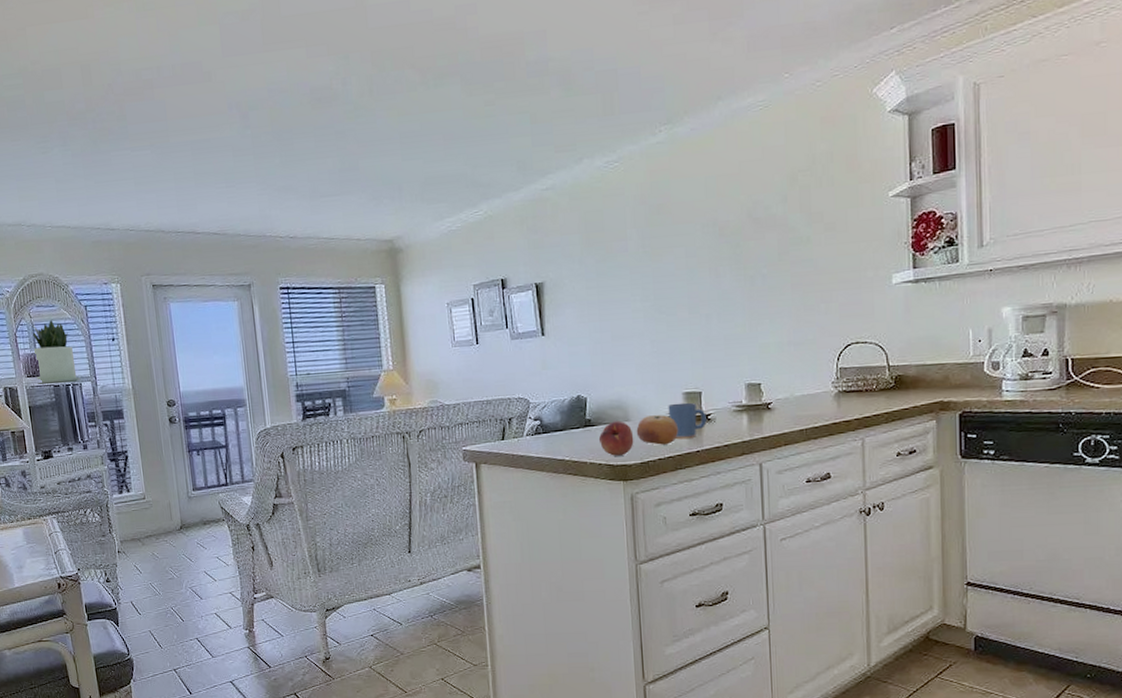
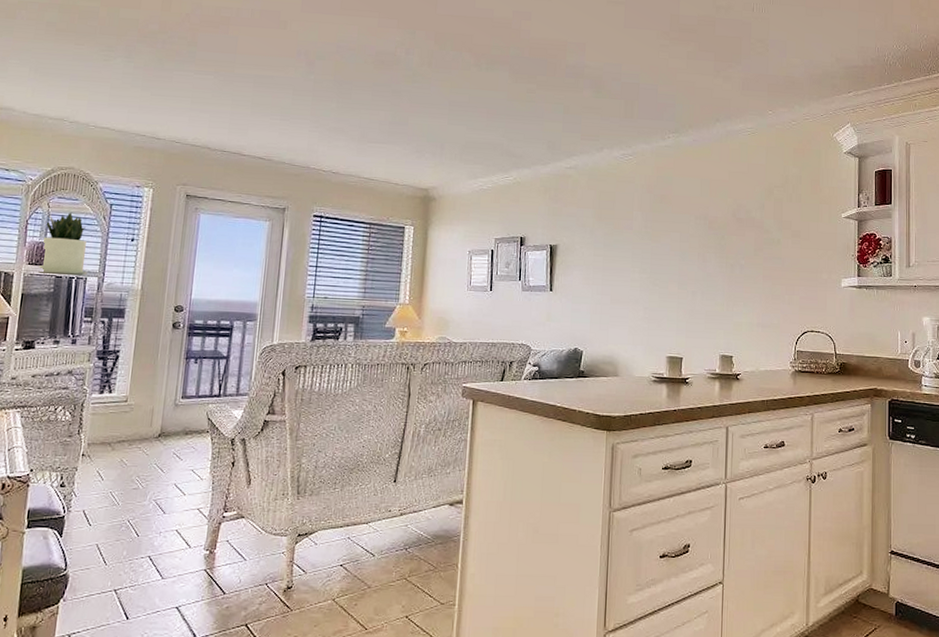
fruit: present [598,421,634,456] -> none [589,375,621,407]
fruit: present [636,415,679,445] -> none [623,374,660,401]
mug: present [668,402,707,439] -> none [653,365,685,397]

